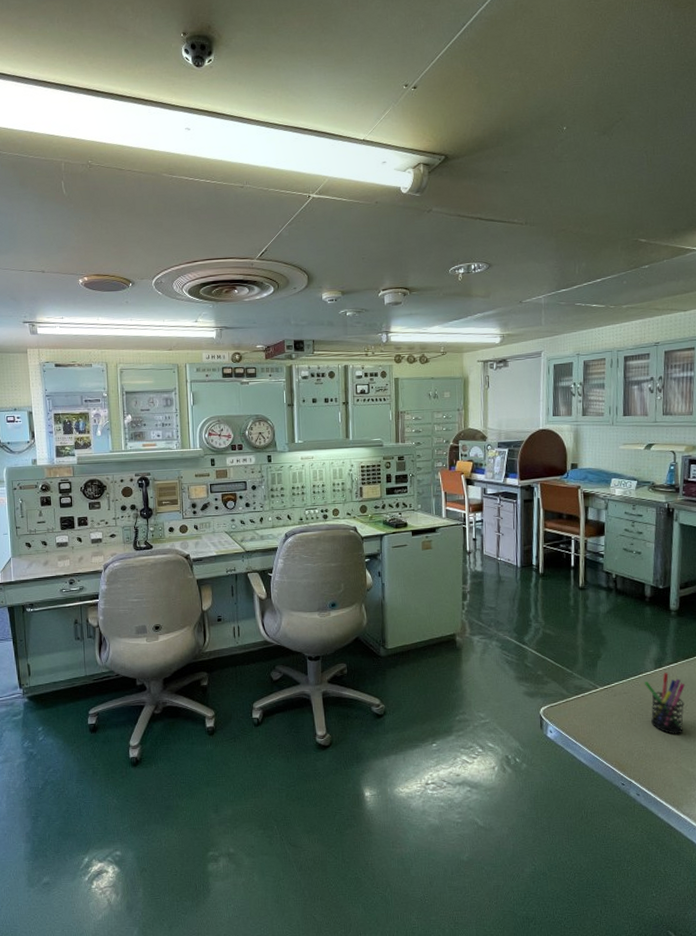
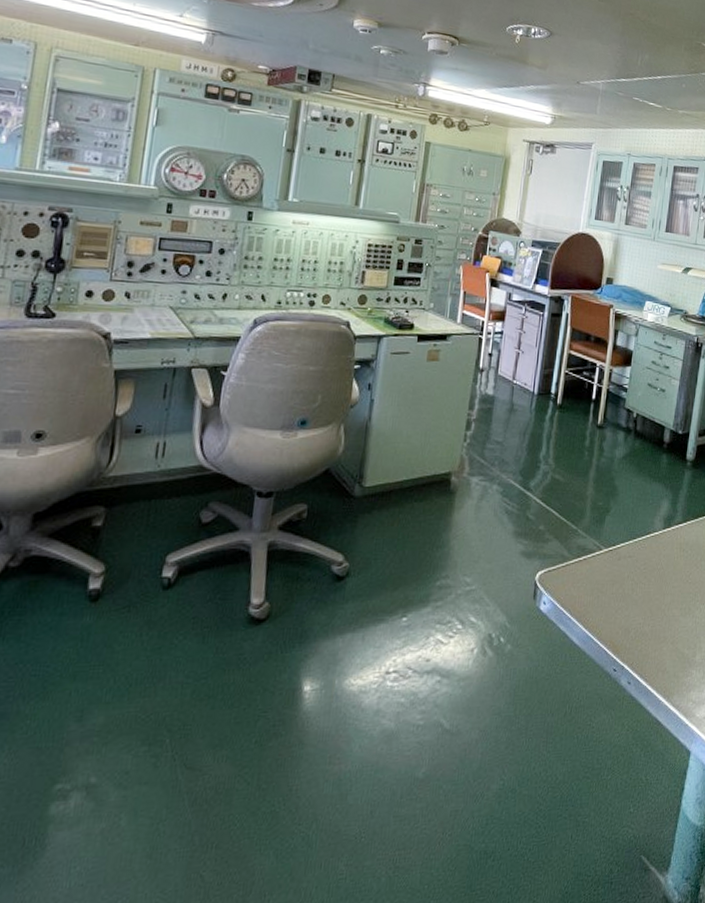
pen holder: present [645,672,686,735] -> none [651,533,692,609]

